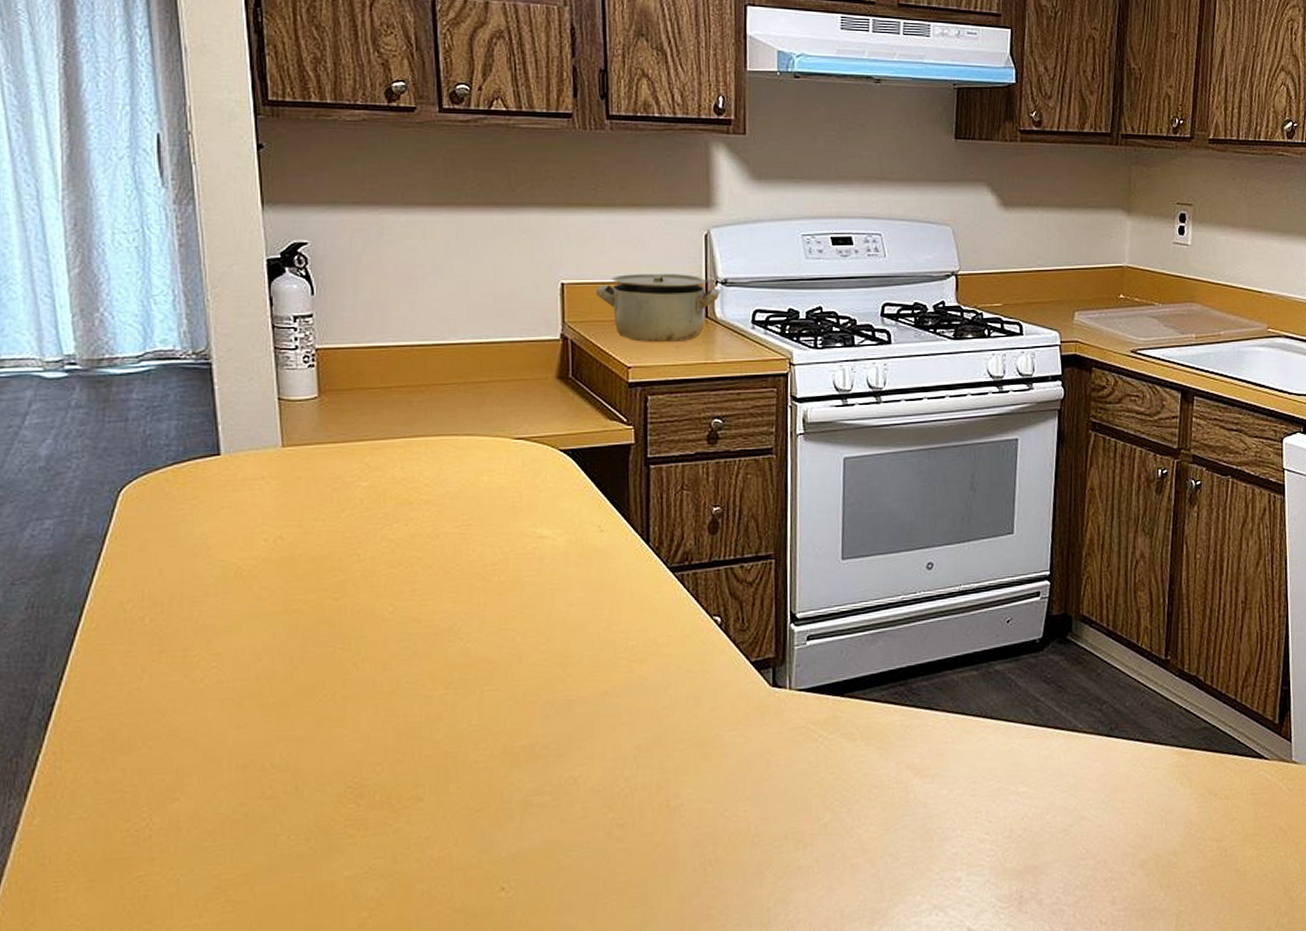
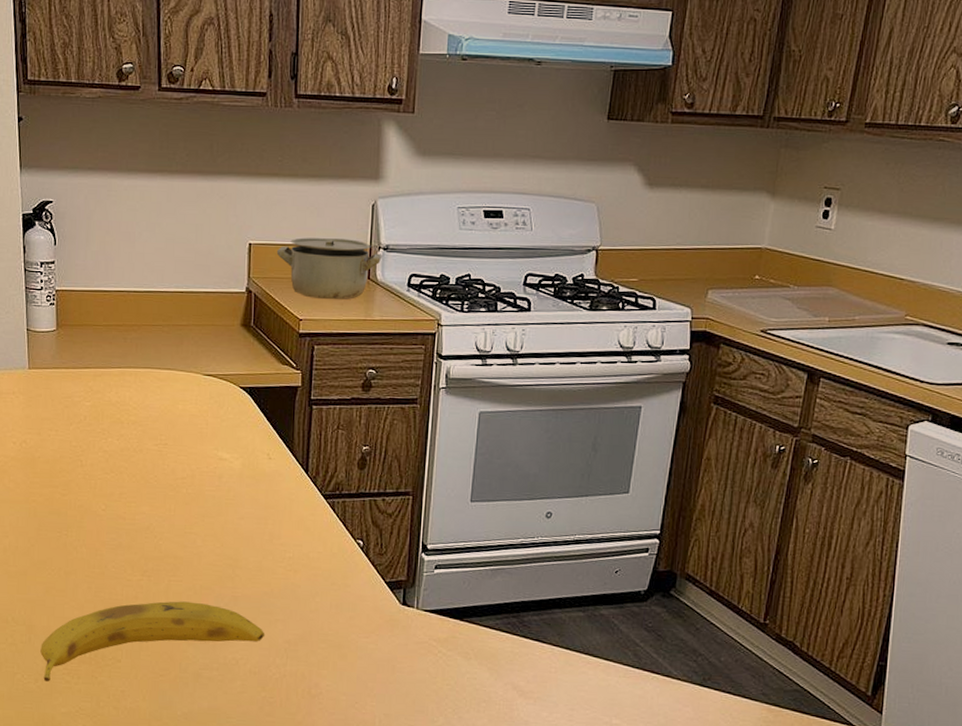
fruit: none [312,713,609,840] -> present [40,601,265,682]

